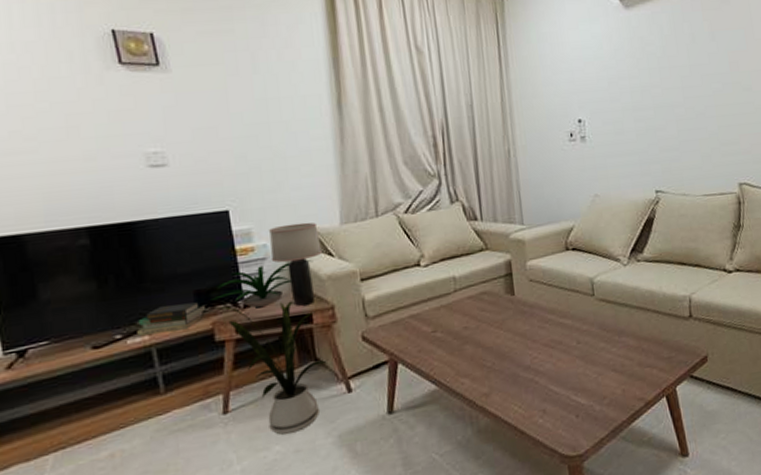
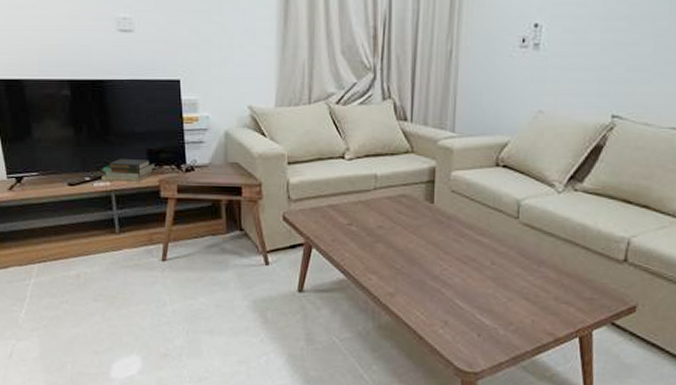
plant: present [211,259,313,308] -> none [160,136,248,173]
house plant: present [215,300,329,435] -> none [162,167,252,290]
table lamp: present [269,222,322,307] -> none [211,100,256,180]

